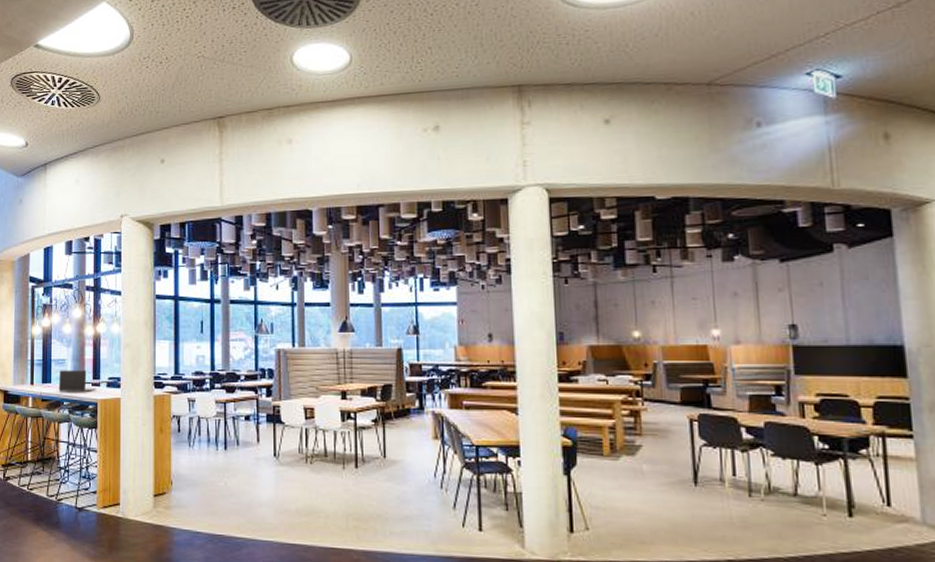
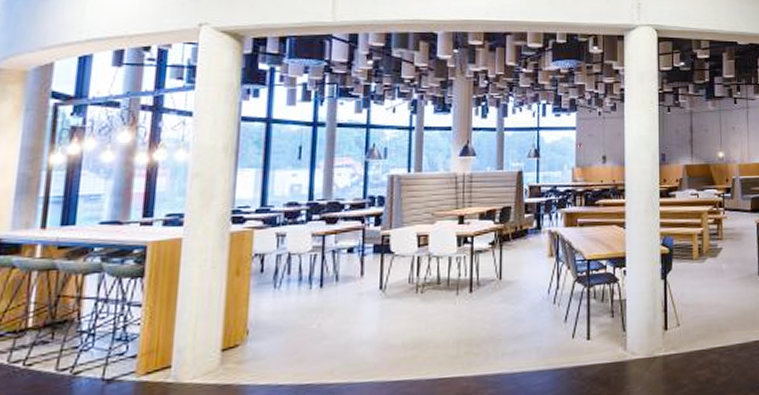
laptop computer: present [58,370,96,393] -> none [86,207,147,237]

